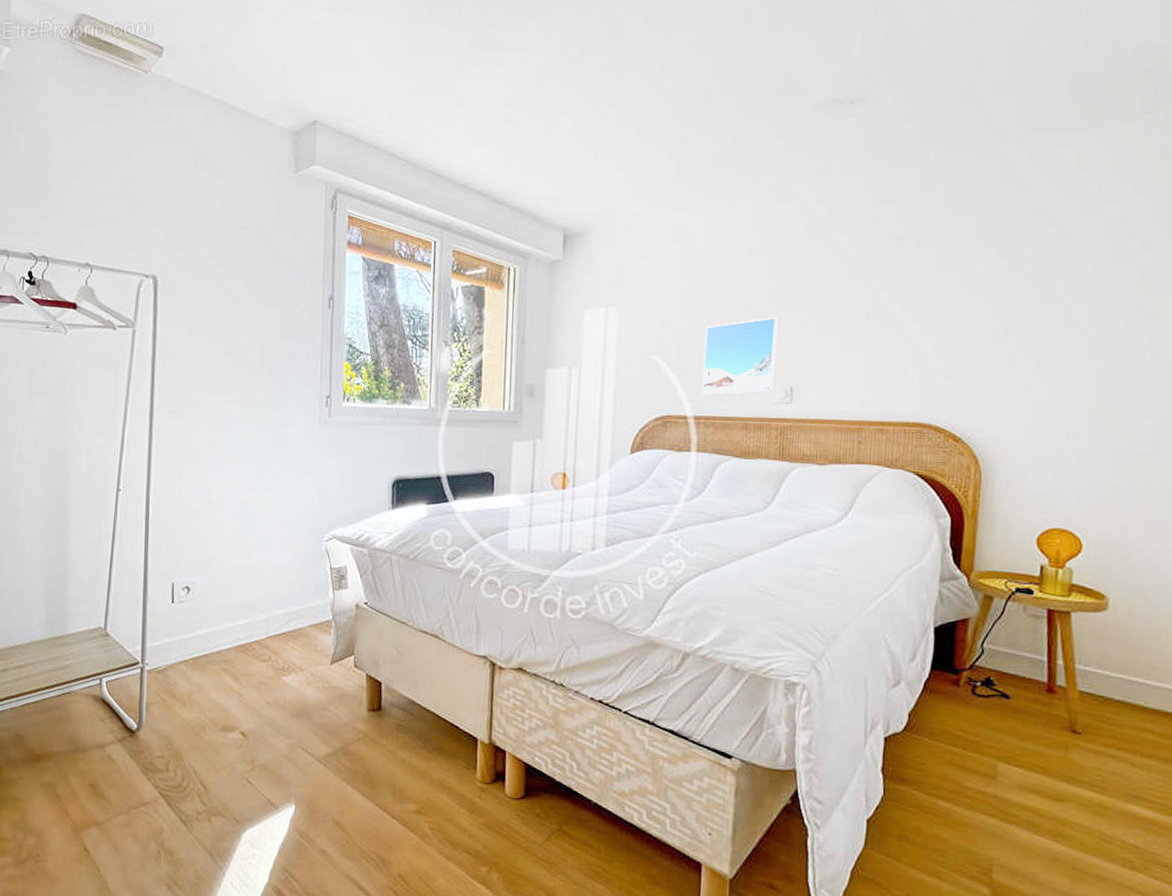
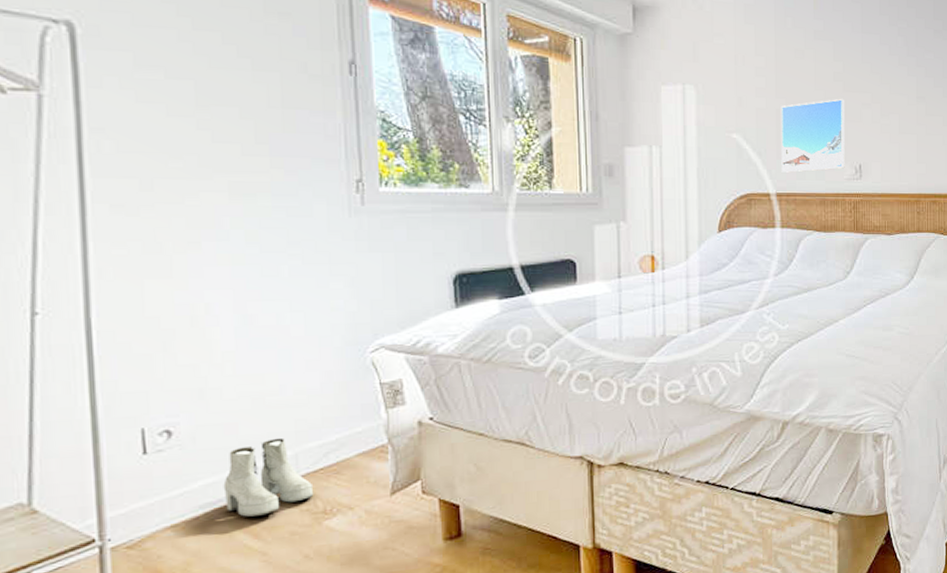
boots: none [218,603,277,664] -> present [223,437,314,517]

